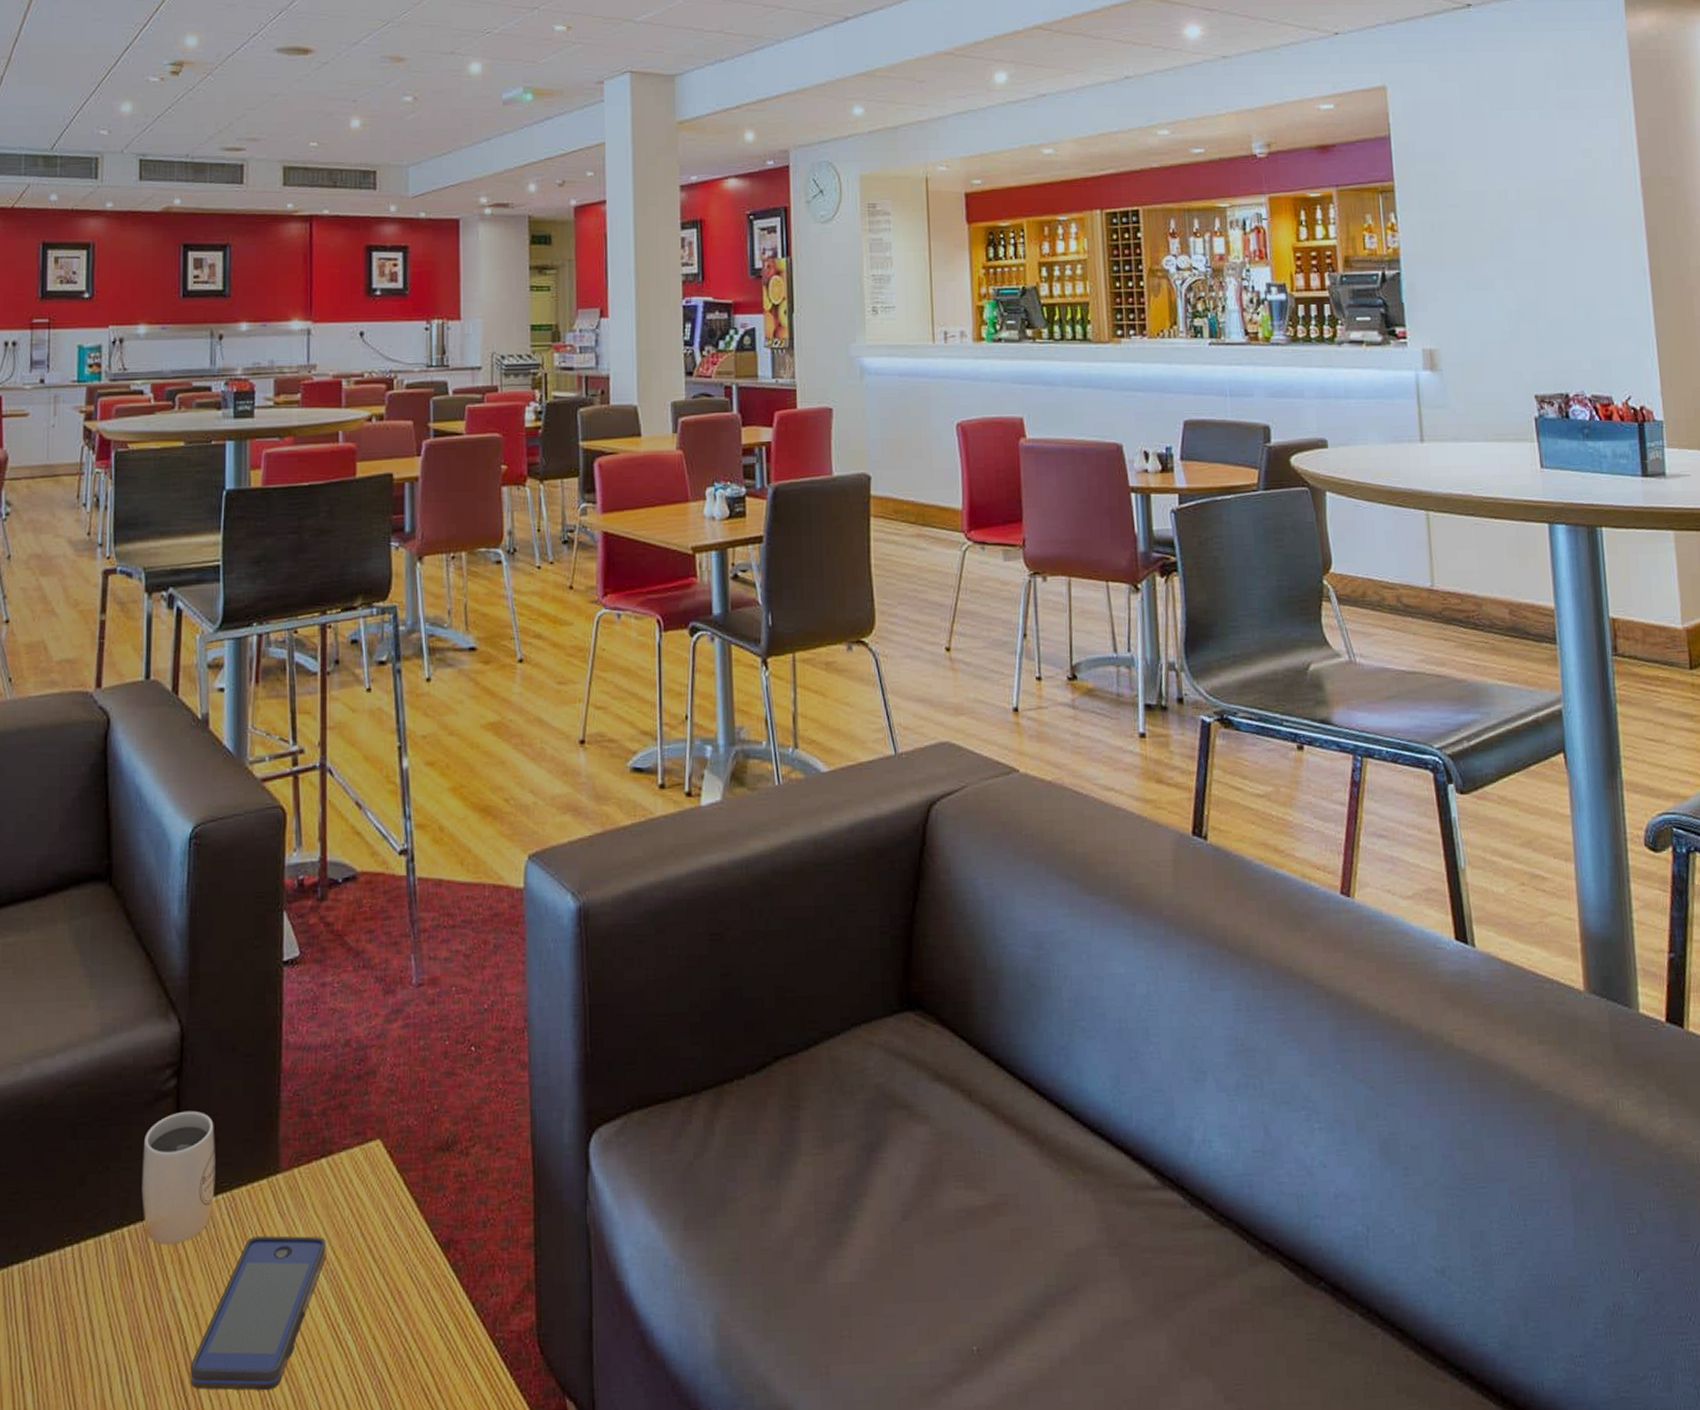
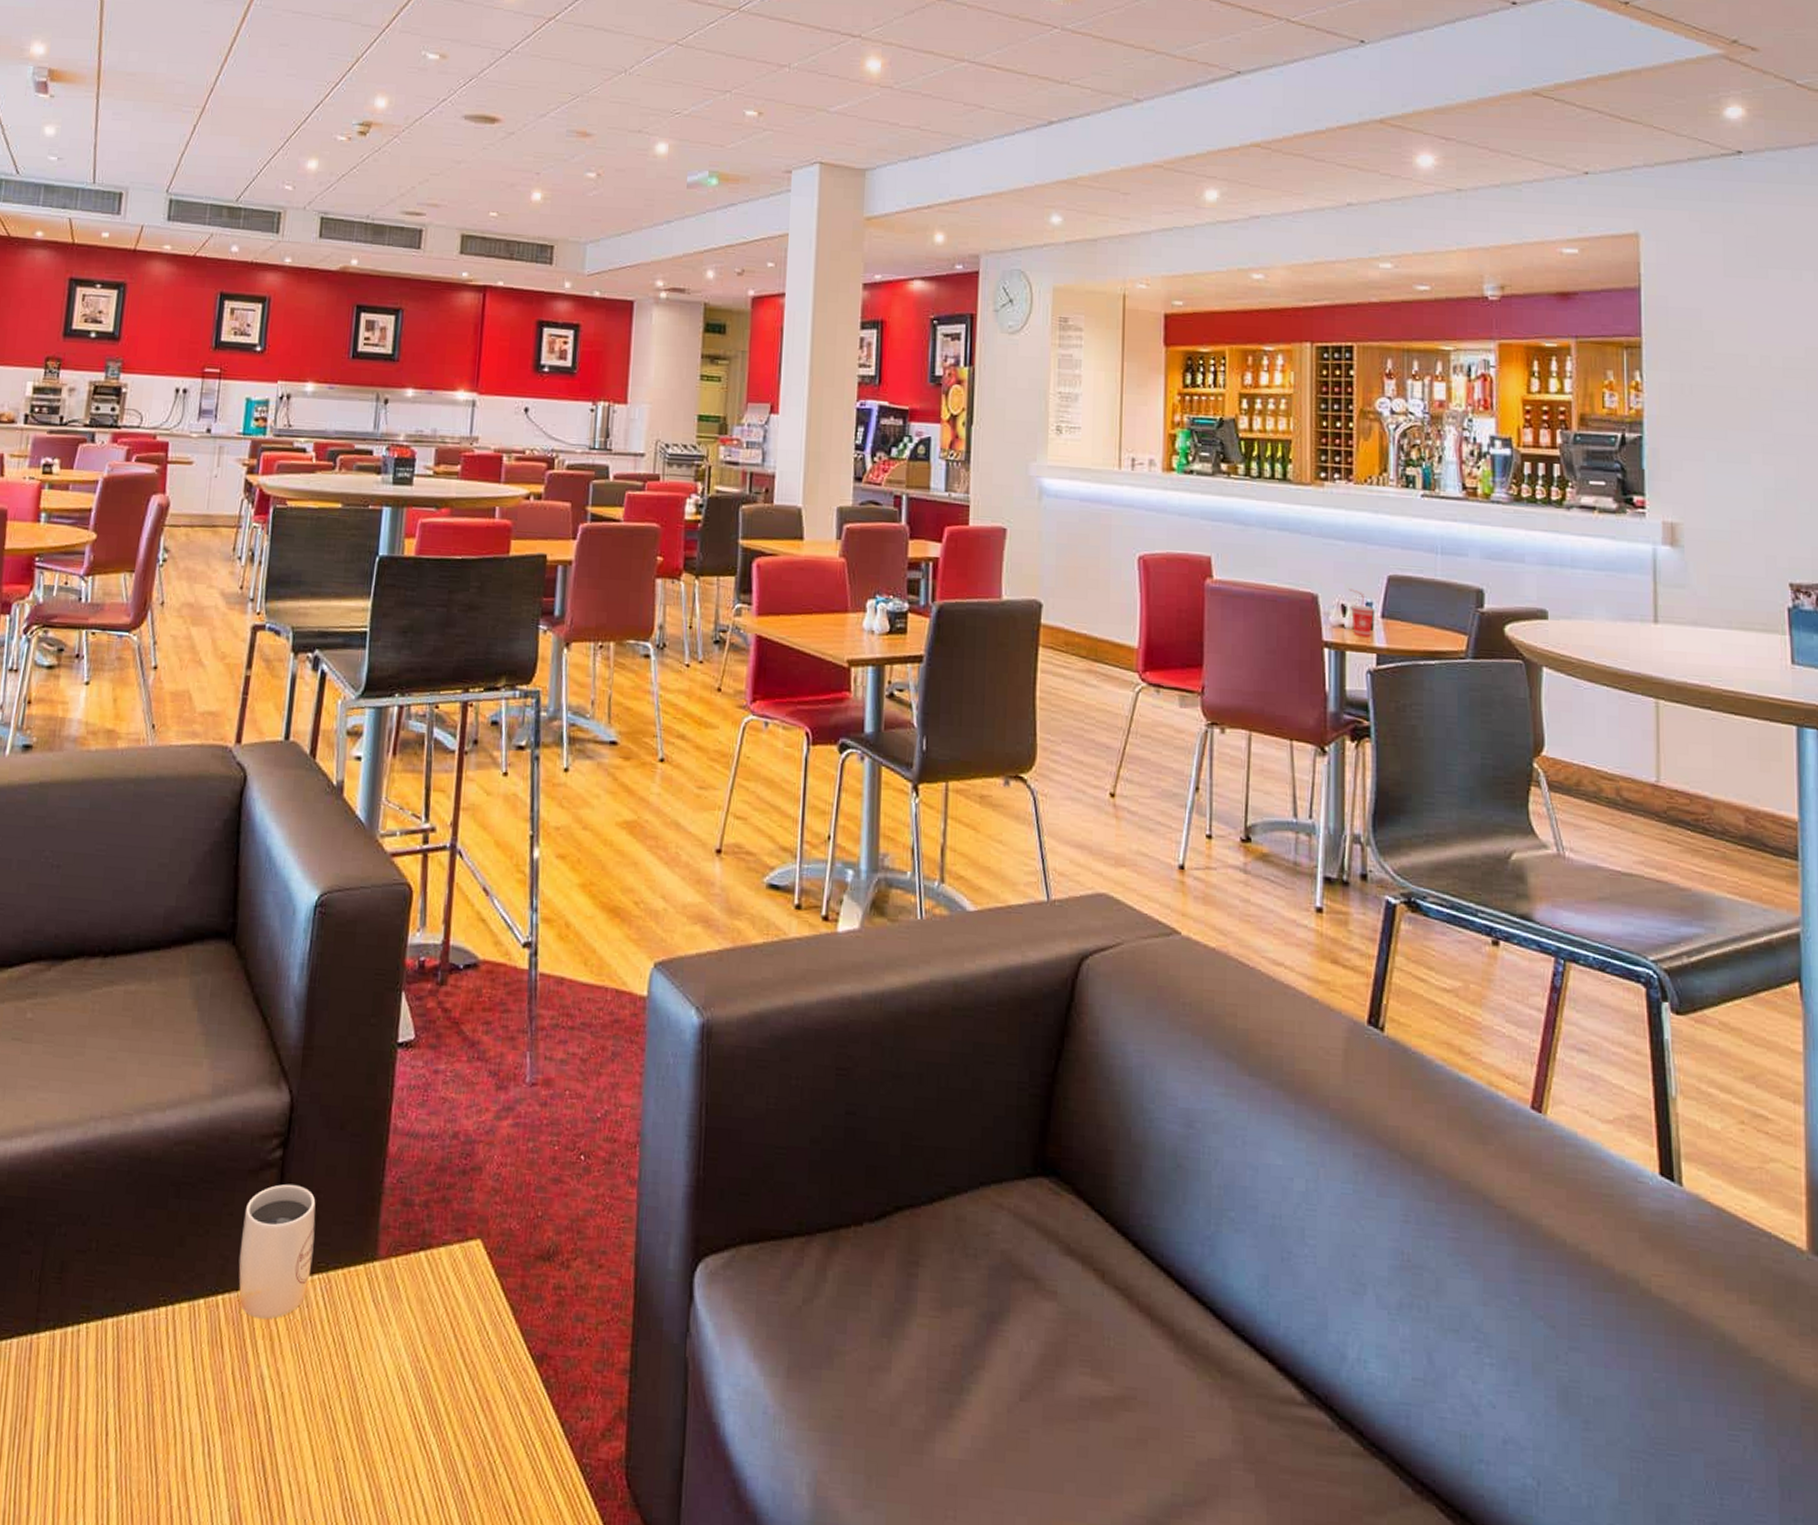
mobile phone: present [190,1235,326,1390] -> none [271,1322,418,1483]
beverage cup: none [1149,436,1175,480] -> present [1349,588,1375,638]

